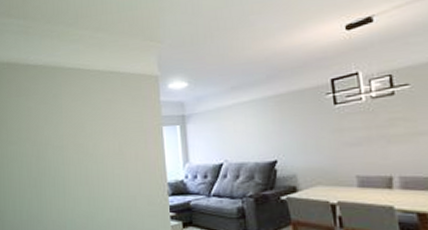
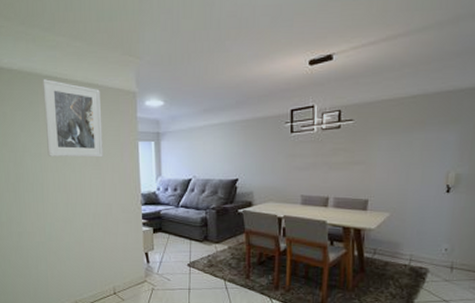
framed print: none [66,71,126,148] -> present [43,79,103,158]

